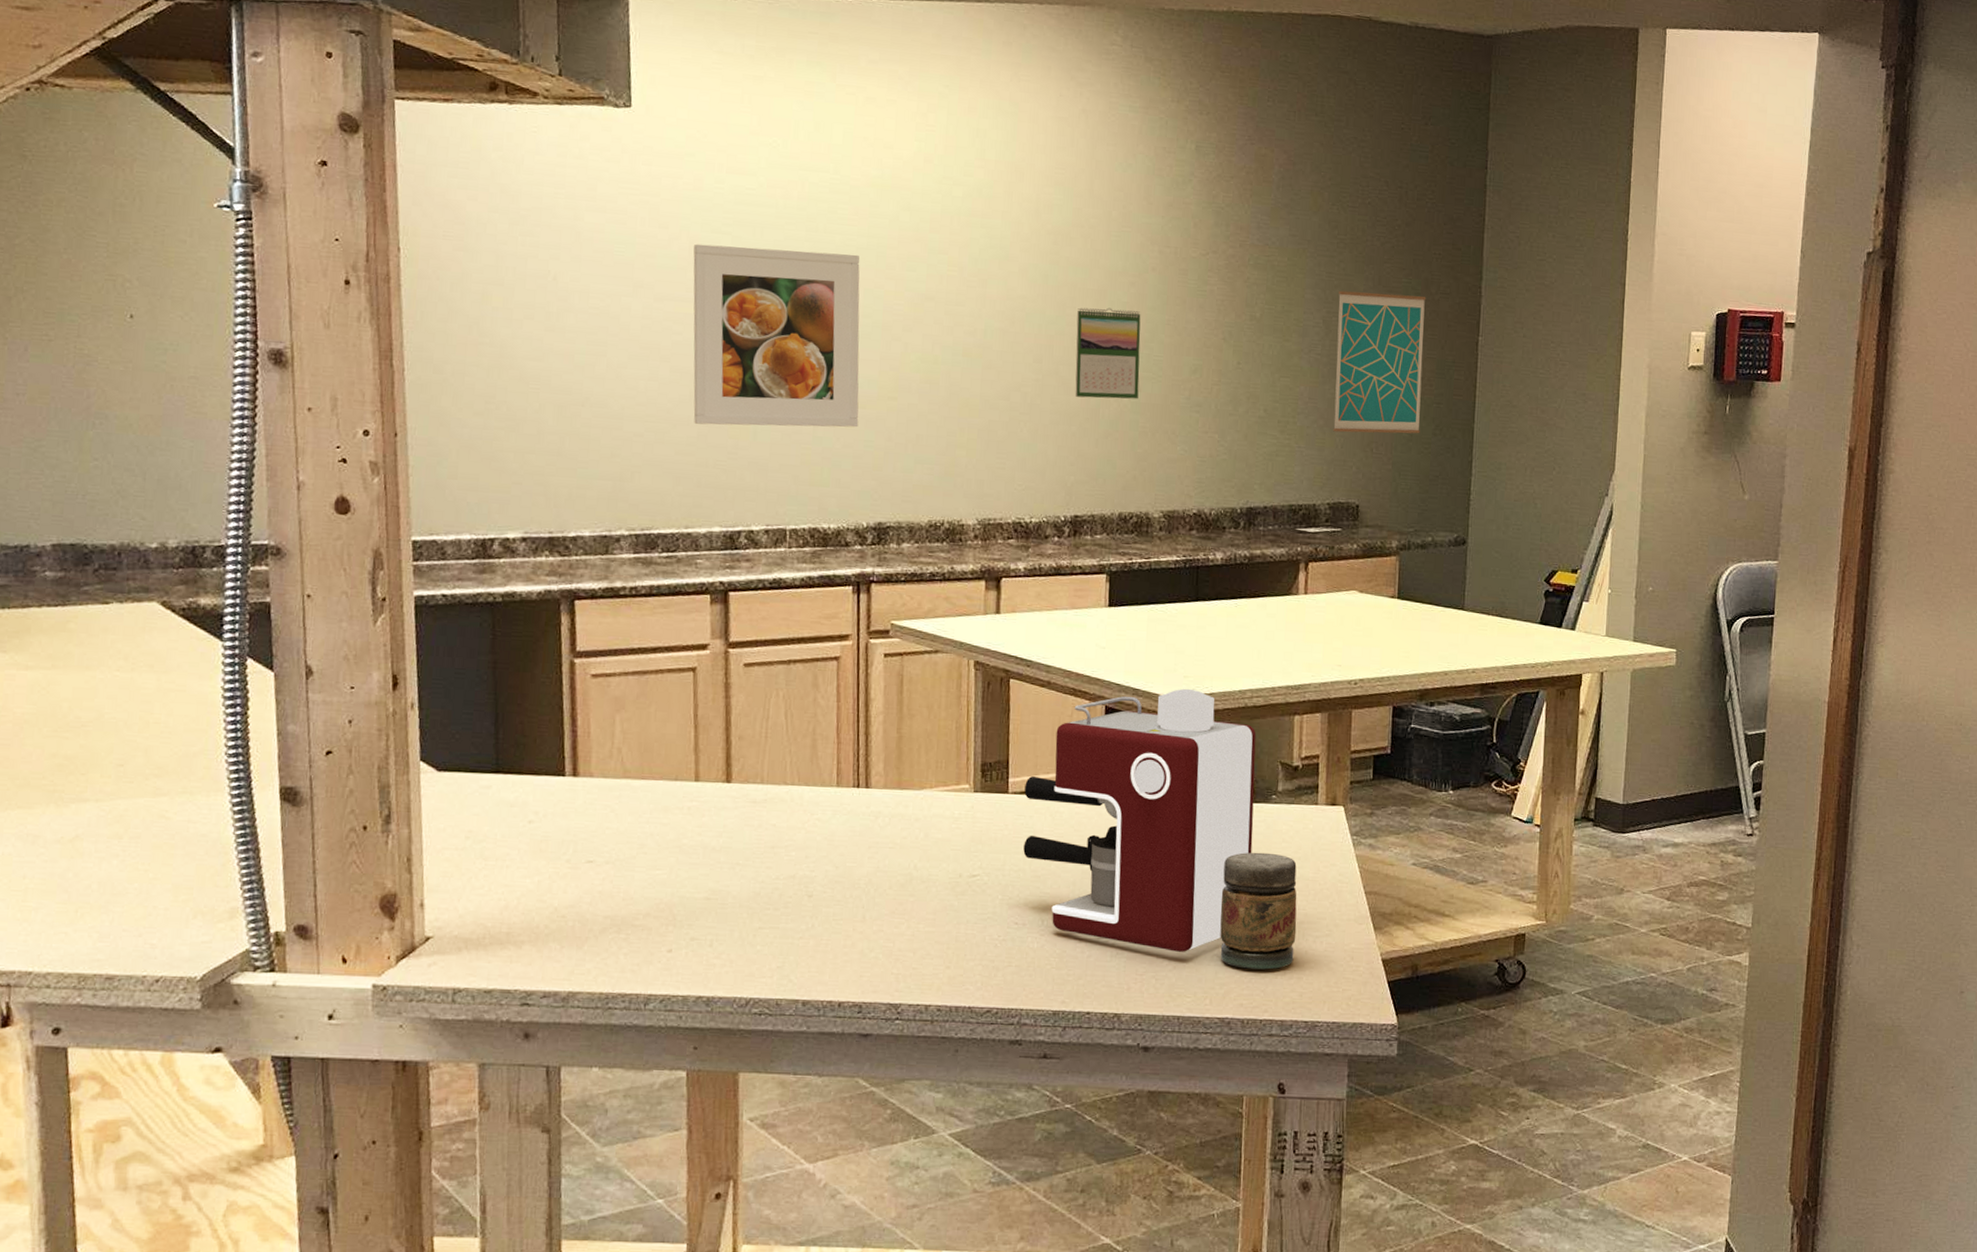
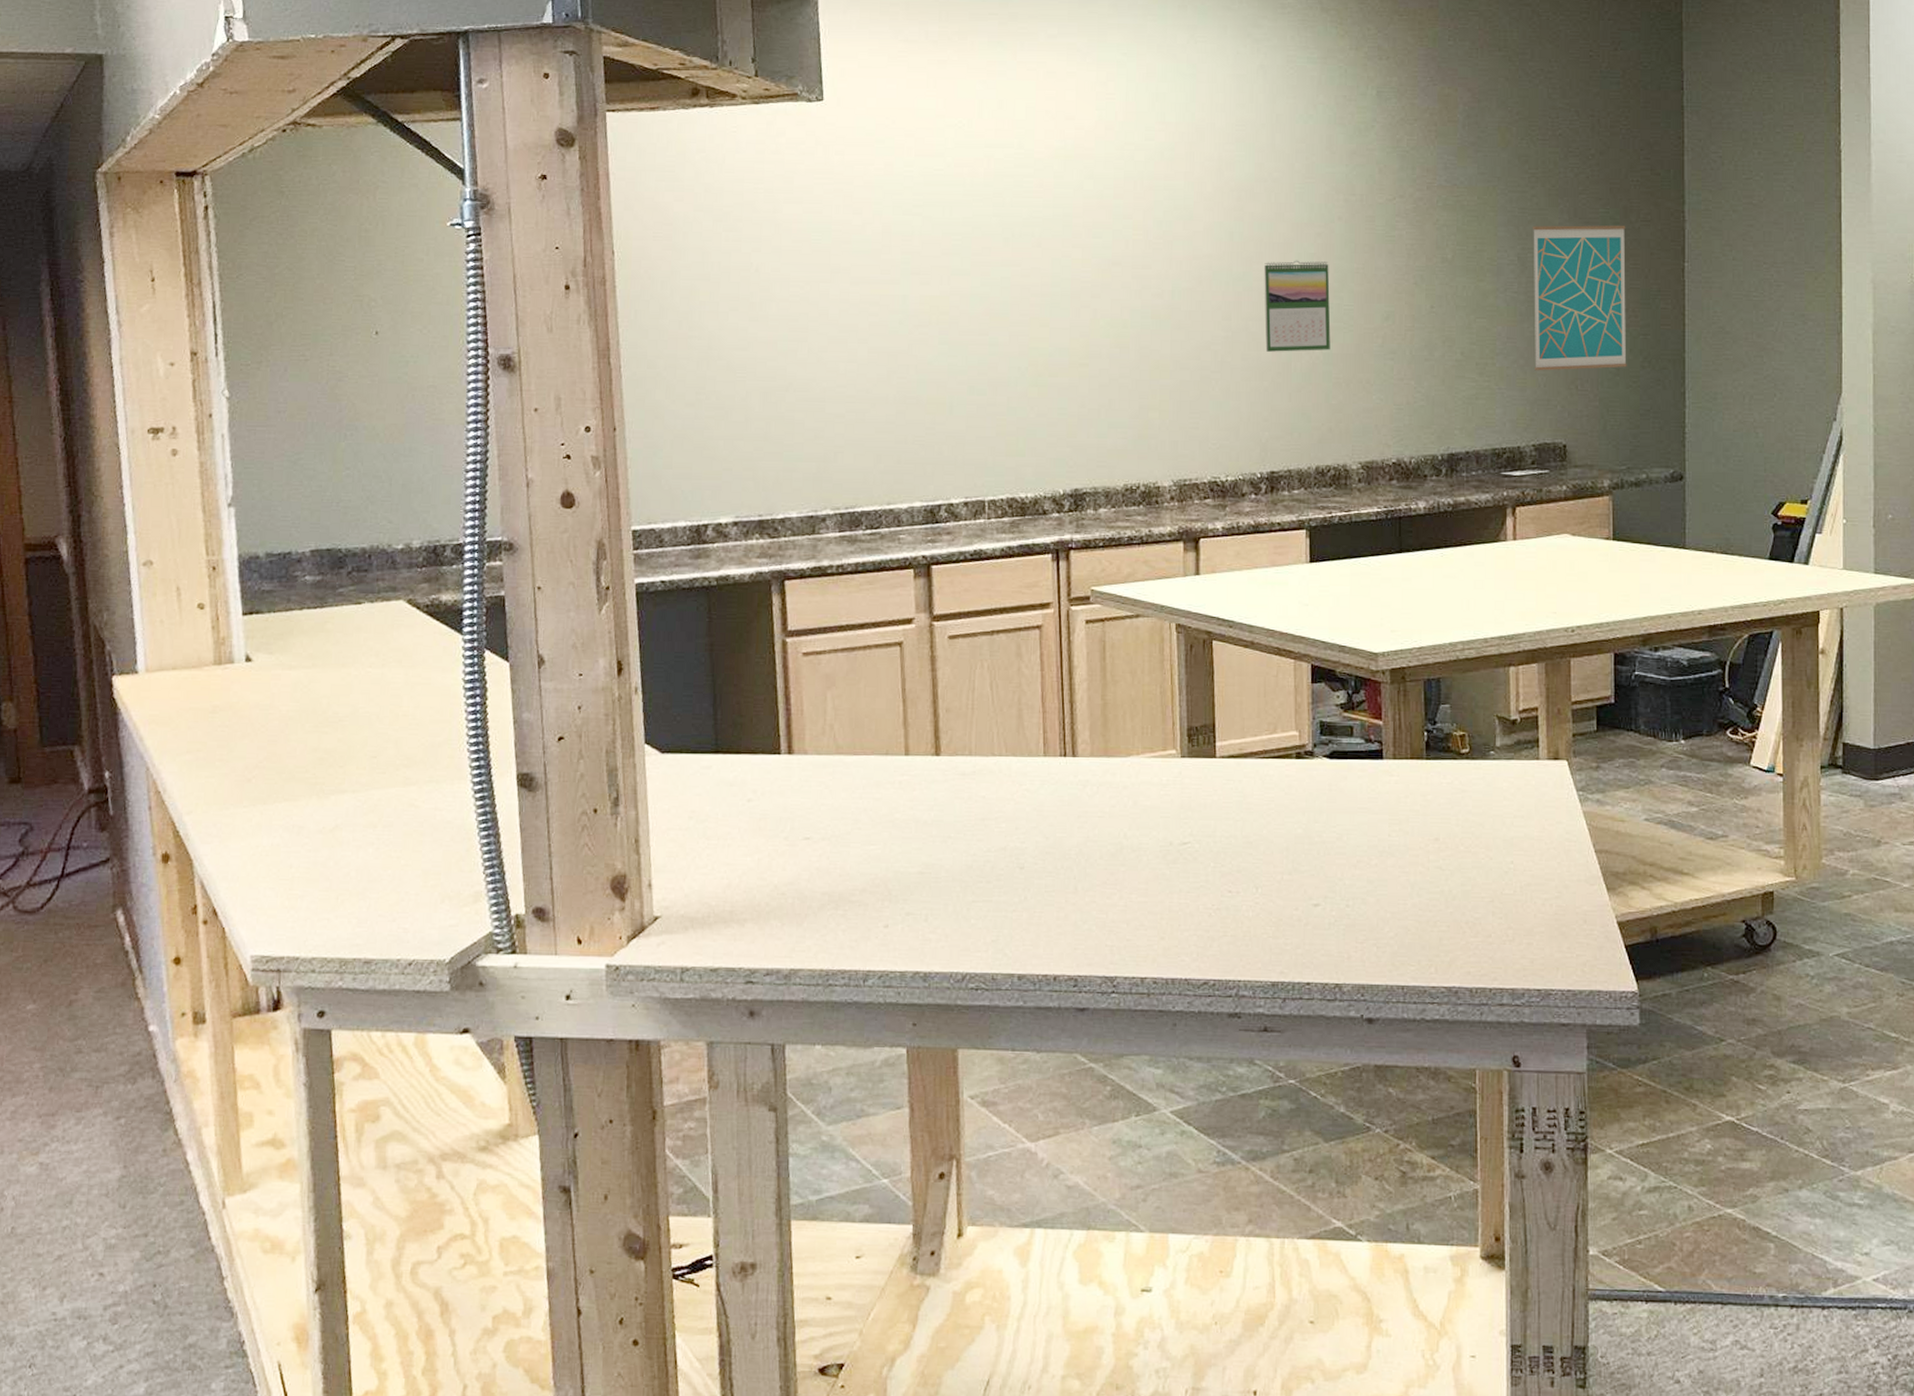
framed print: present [693,244,860,428] -> none [886,225,1052,402]
coffee maker: present [1023,688,1257,952] -> none [1232,643,1472,918]
jar: present [1220,852,1297,970] -> none [1441,811,1524,935]

